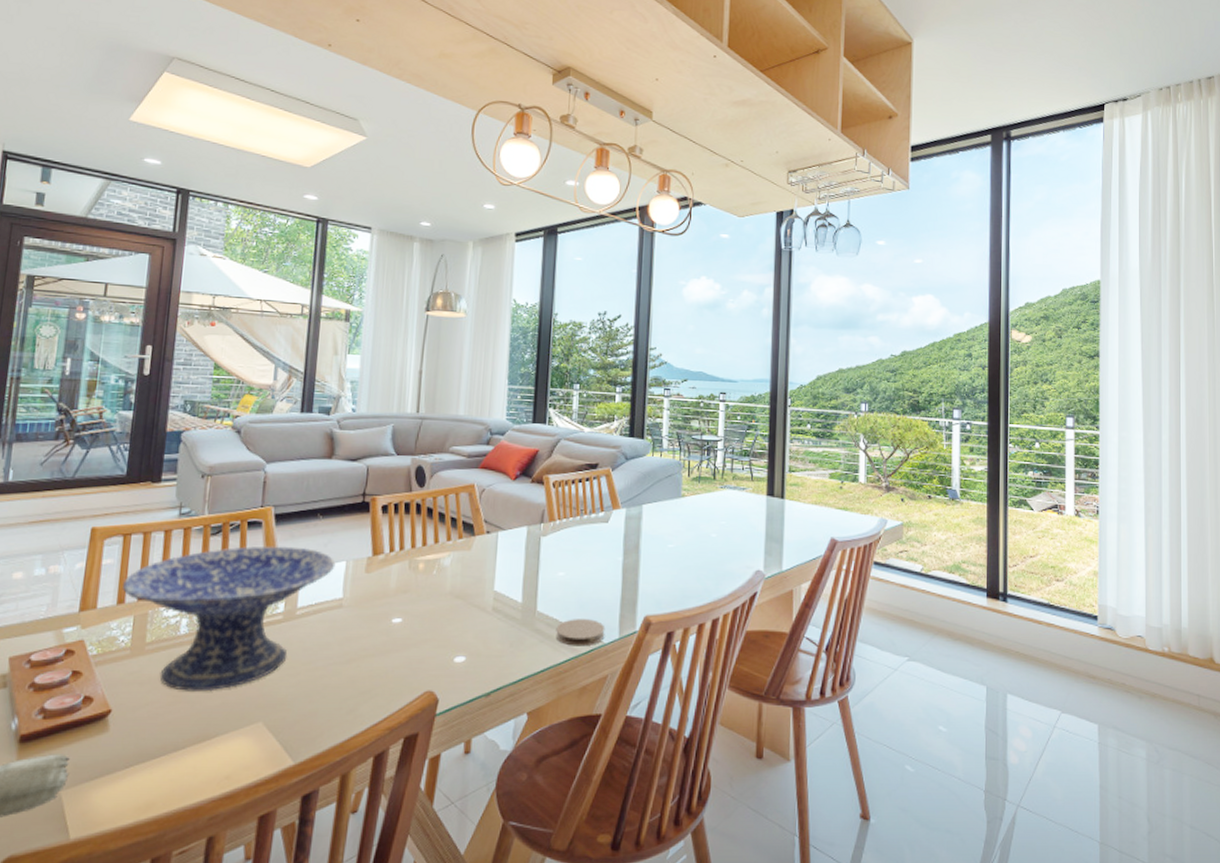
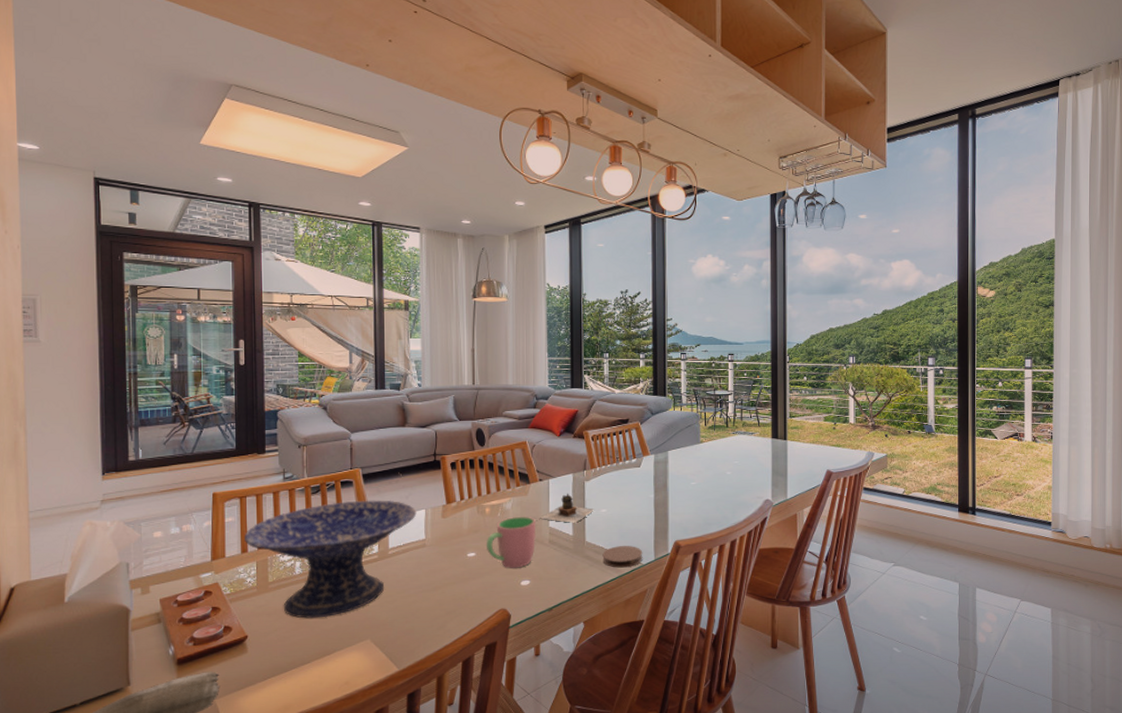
cup: none [416,575,478,640] -> present [487,516,537,568]
teapot: none [482,550,550,587] -> present [539,493,594,523]

